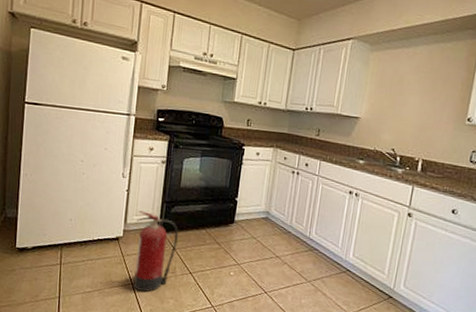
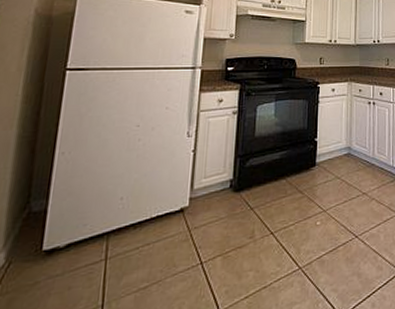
fire extinguisher: present [133,211,178,292] -> none [203,171,255,271]

